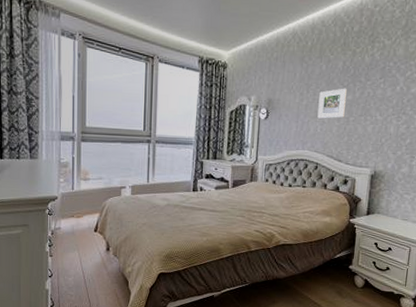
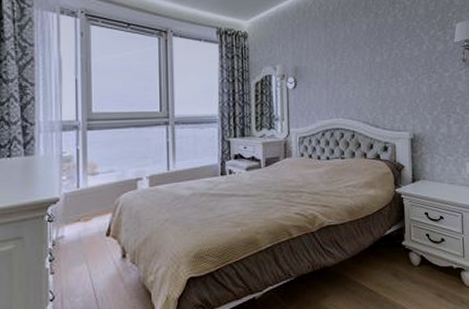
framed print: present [317,88,347,119] -> none [347,50,375,84]

